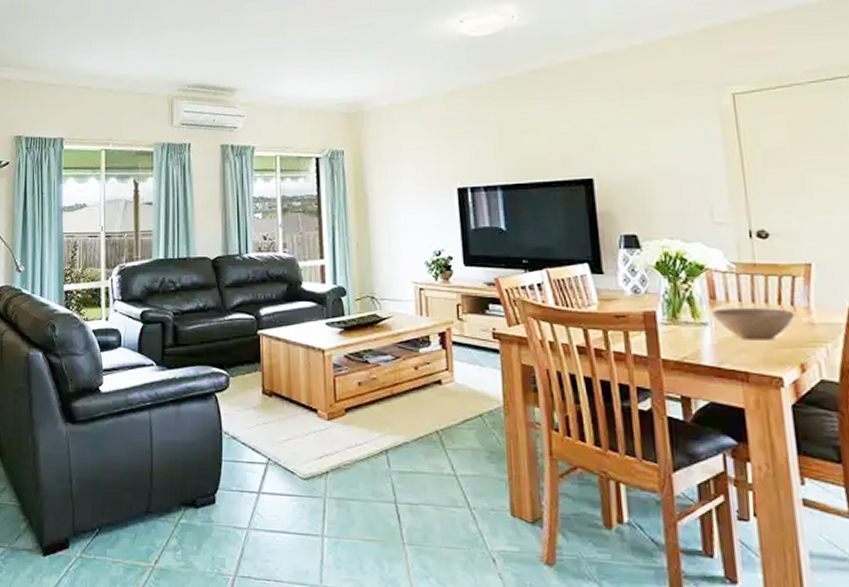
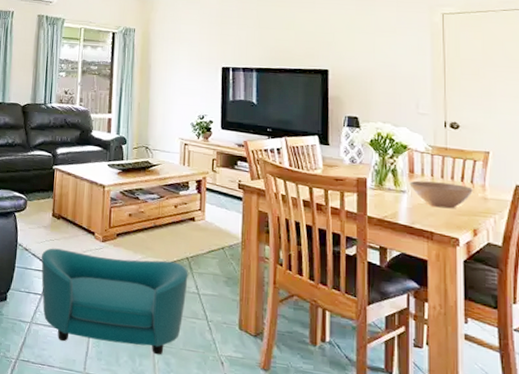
dog bed: none [253,433,441,557] -> present [41,248,188,355]

